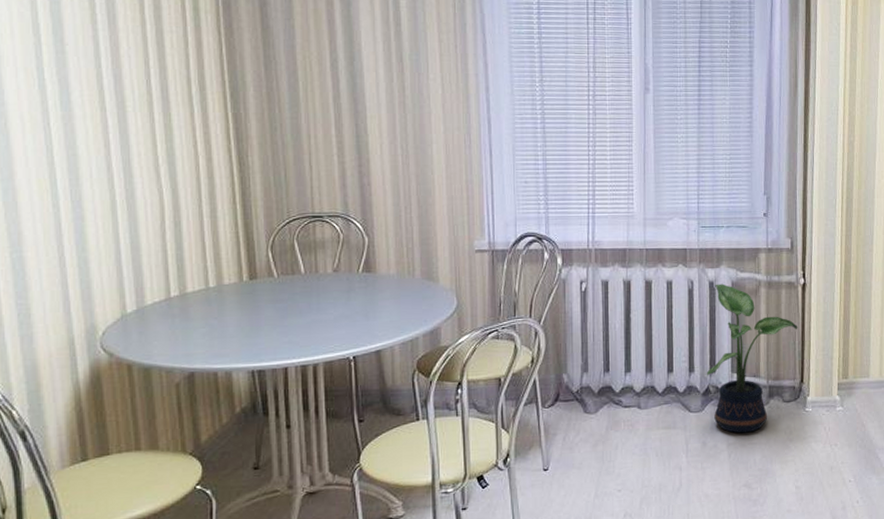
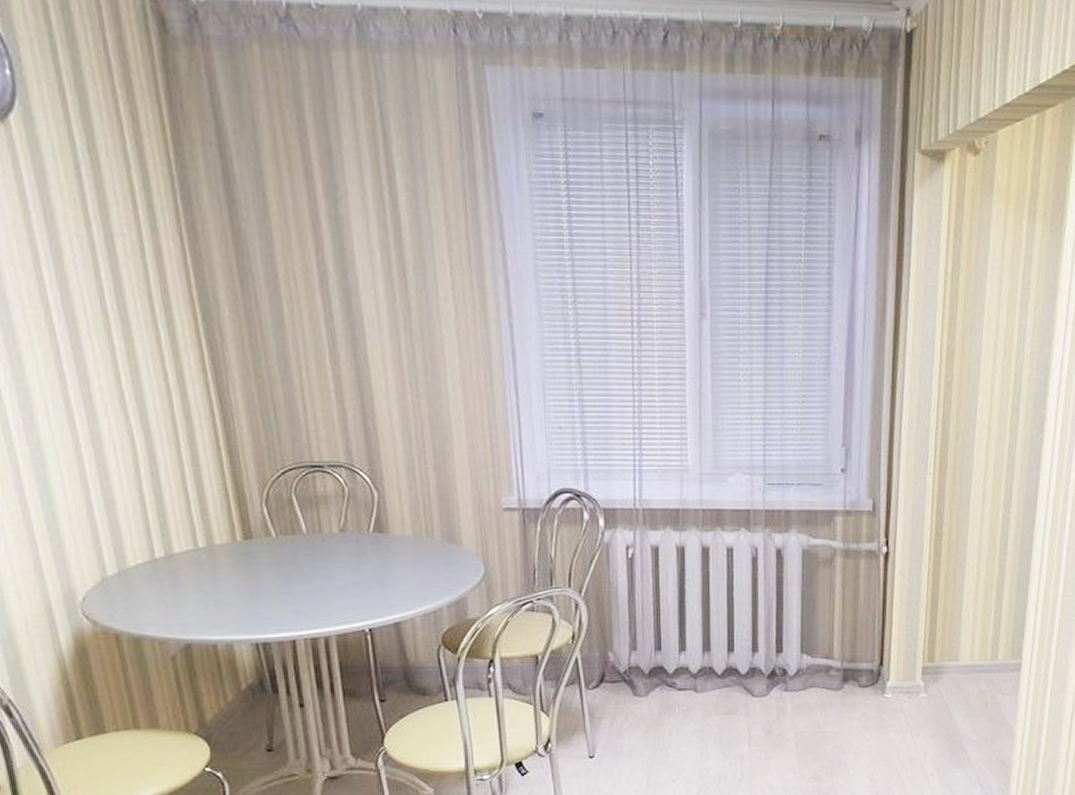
potted plant: present [707,283,798,433] -> none [773,551,878,721]

